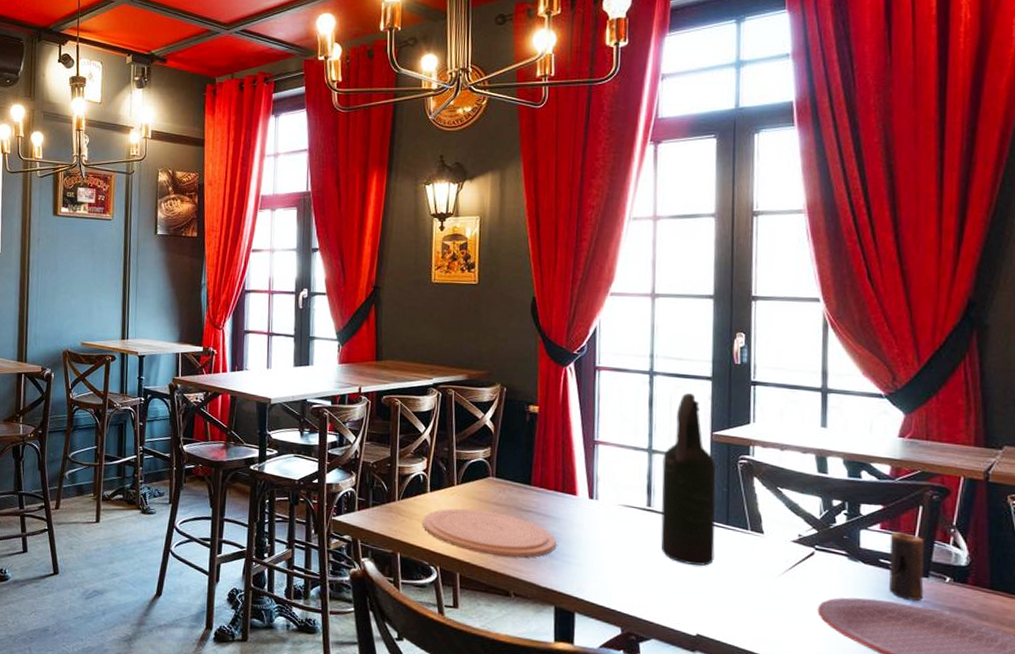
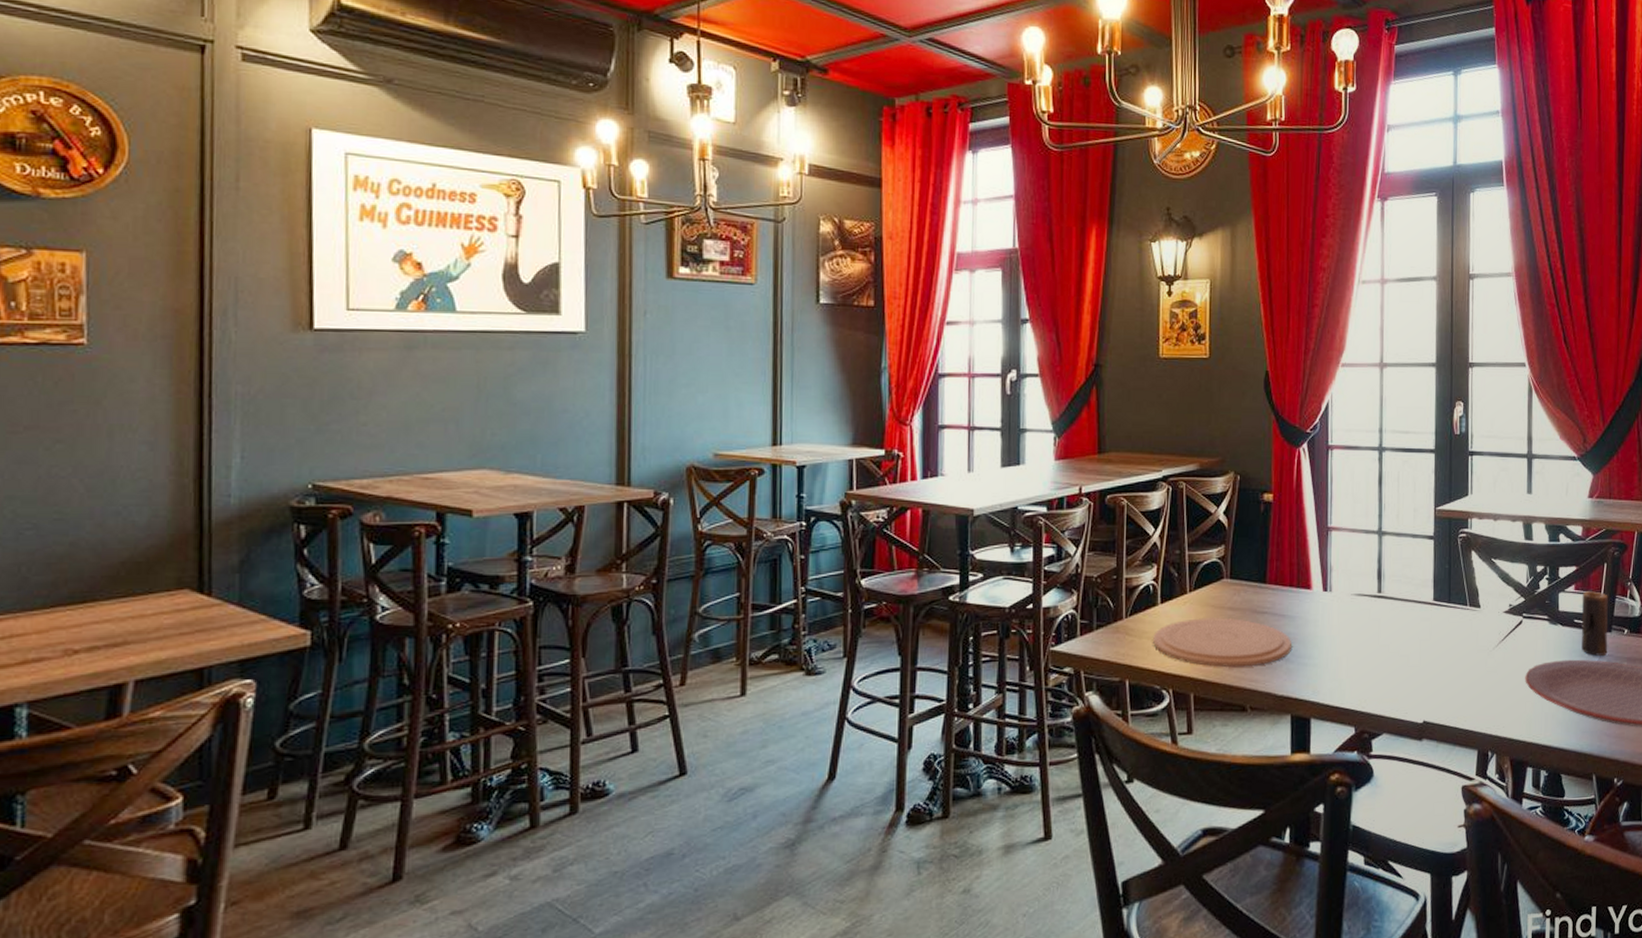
beer bottle: present [660,392,716,566] -> none [1390,467,1439,649]

